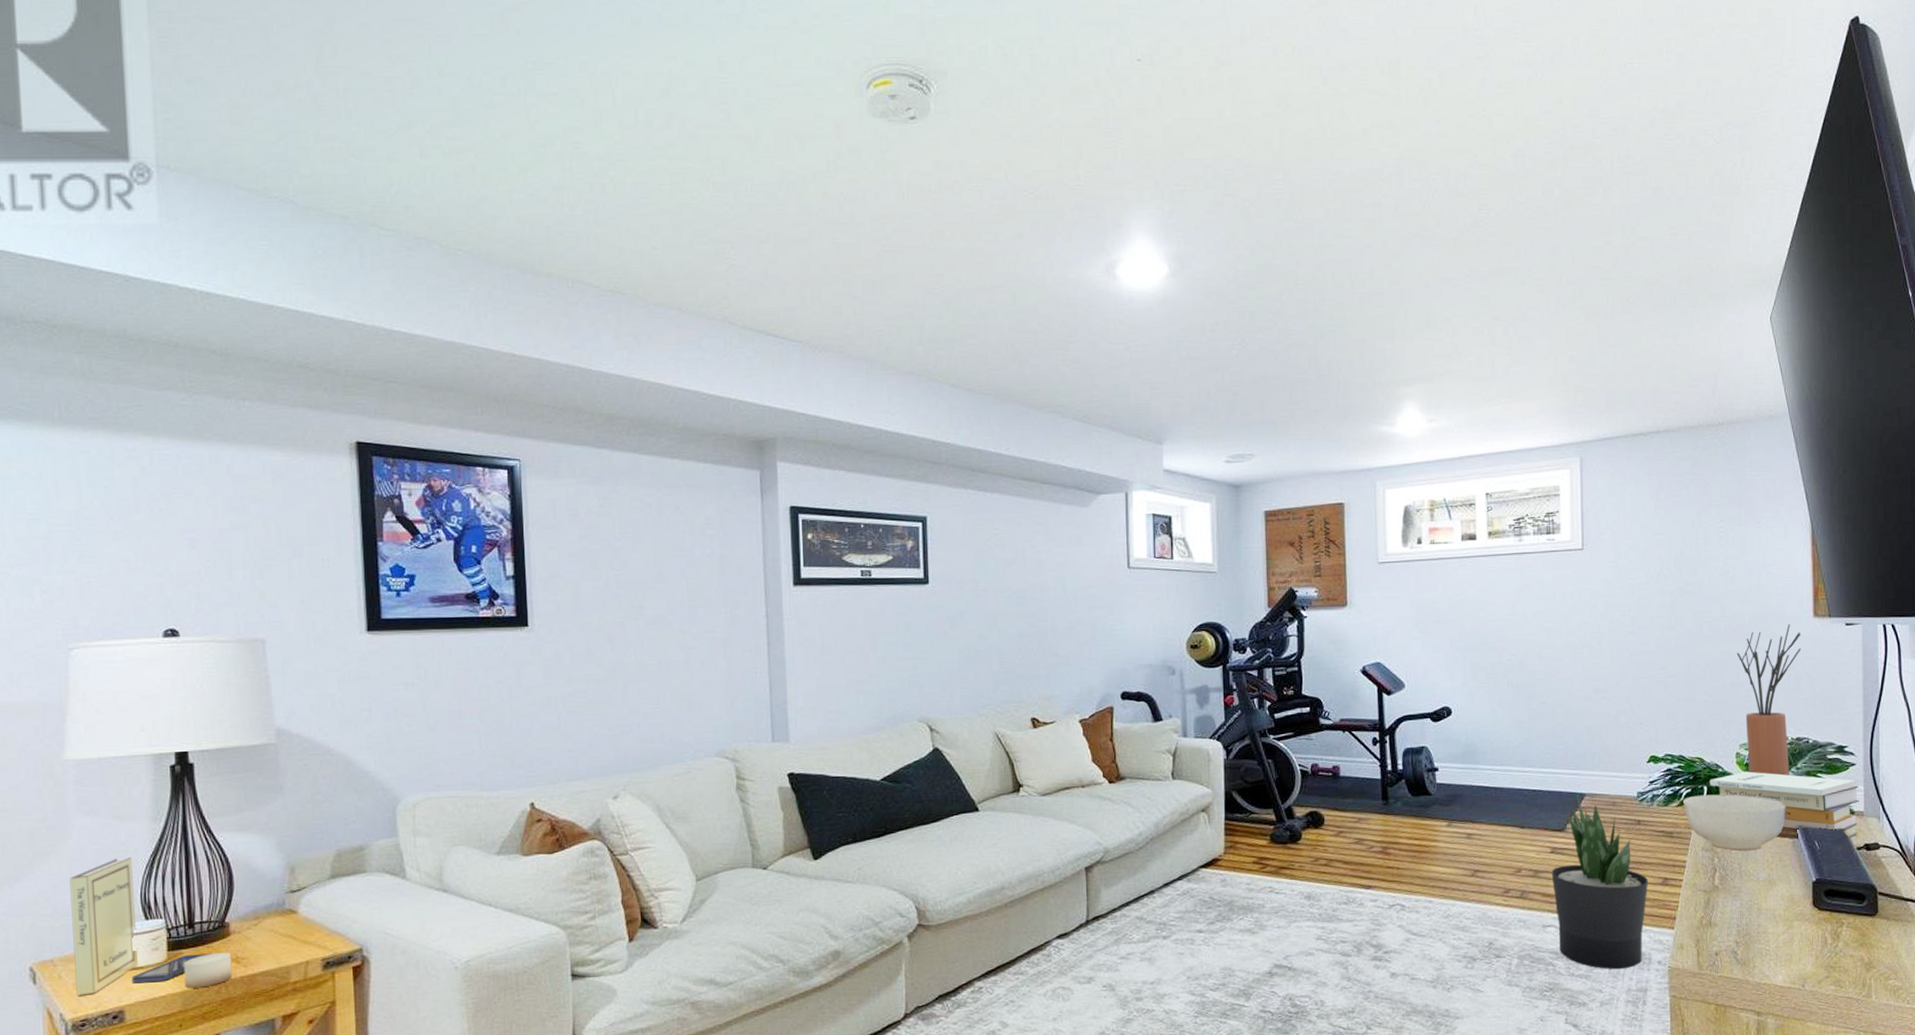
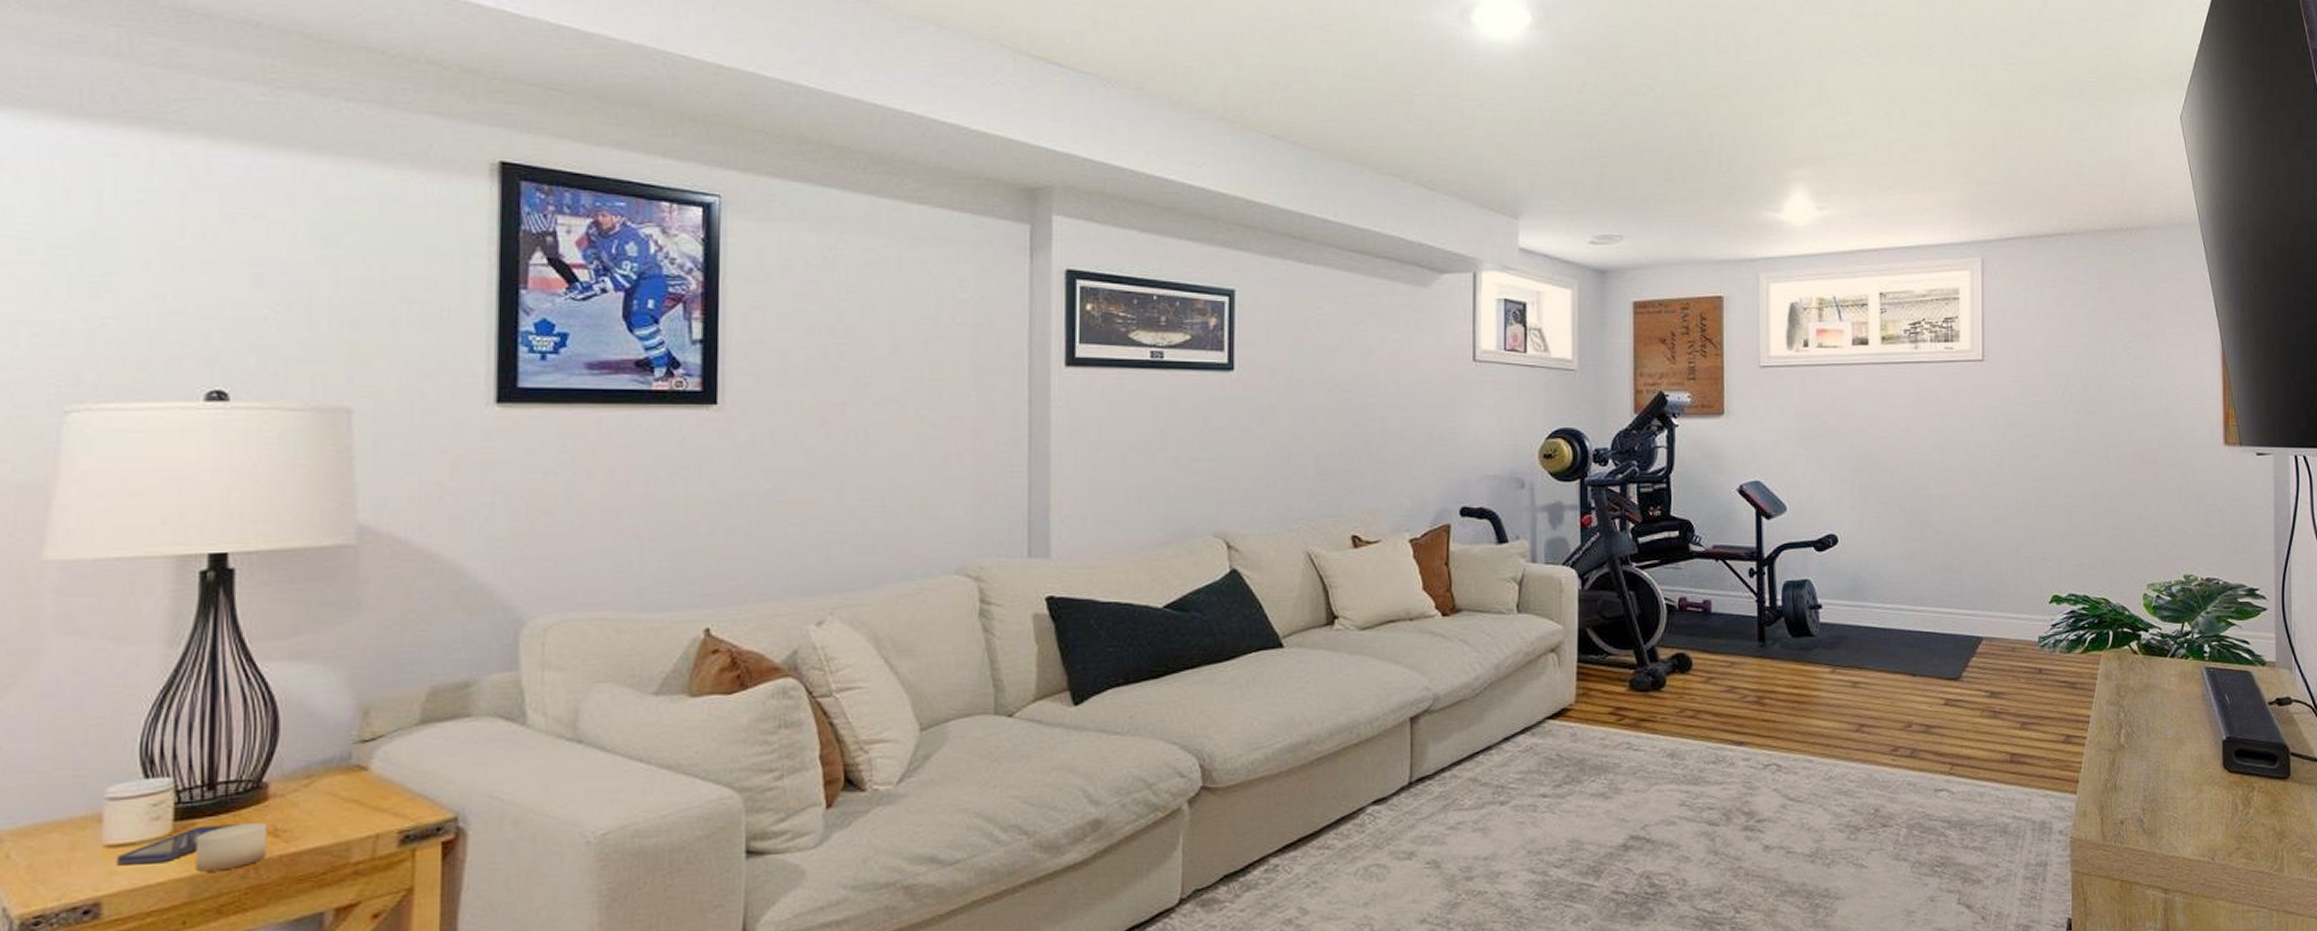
book: present [69,857,139,996] -> none [31,692,131,883]
planter: present [1551,795,1649,970] -> none [1945,638,2050,841]
bowl: present [1682,794,1787,850] -> none [2086,640,2196,704]
books: present [1710,771,1860,840] -> none [2115,615,2272,694]
vase: present [1736,624,1802,776] -> none [2144,452,2212,621]

